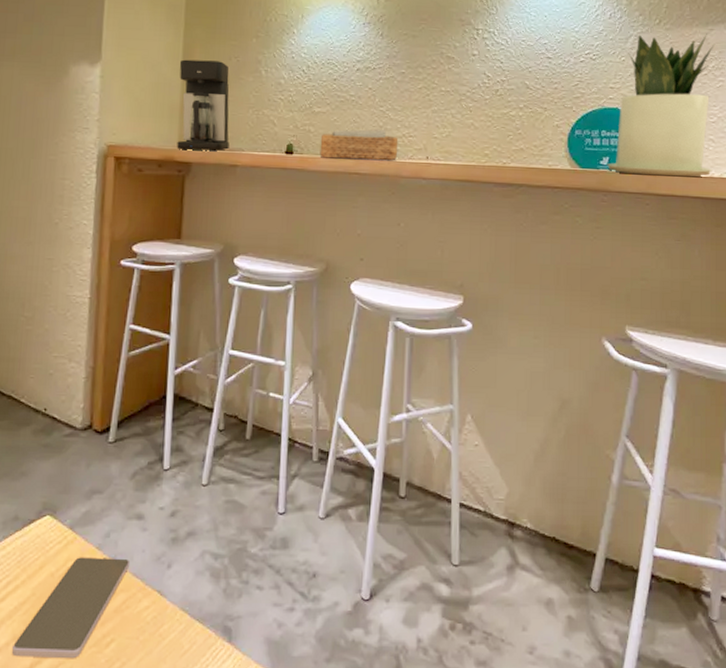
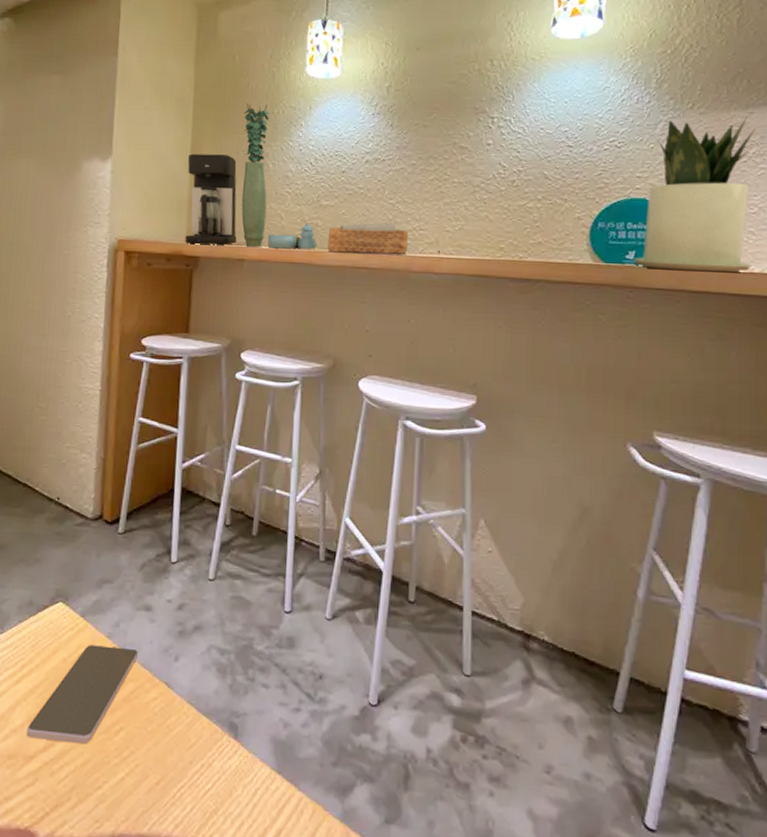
vase: none [234,9,262,153] -> present [241,102,269,247]
sugar dispenser: none [260,130,310,155] -> present [267,224,317,249]

